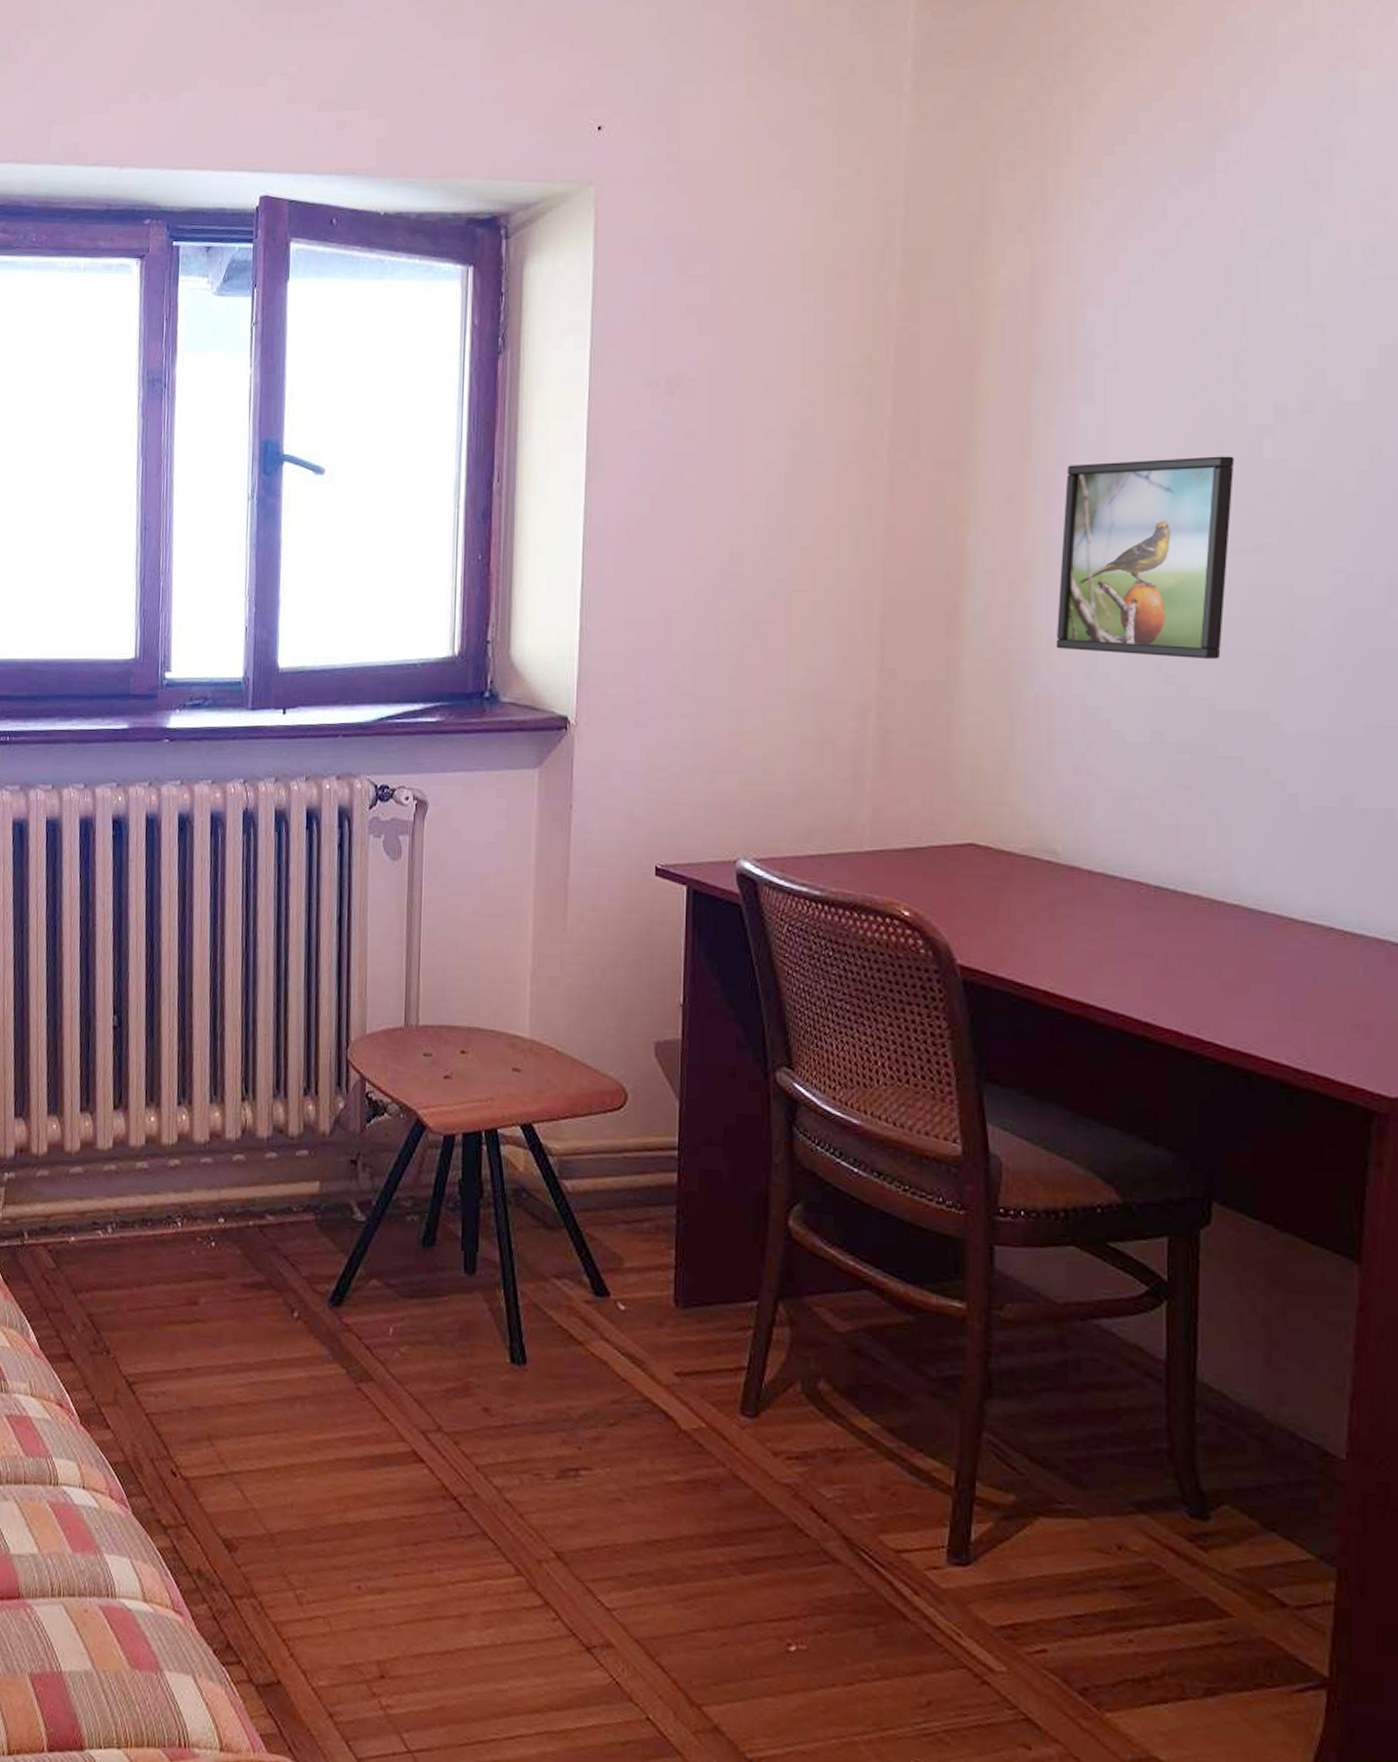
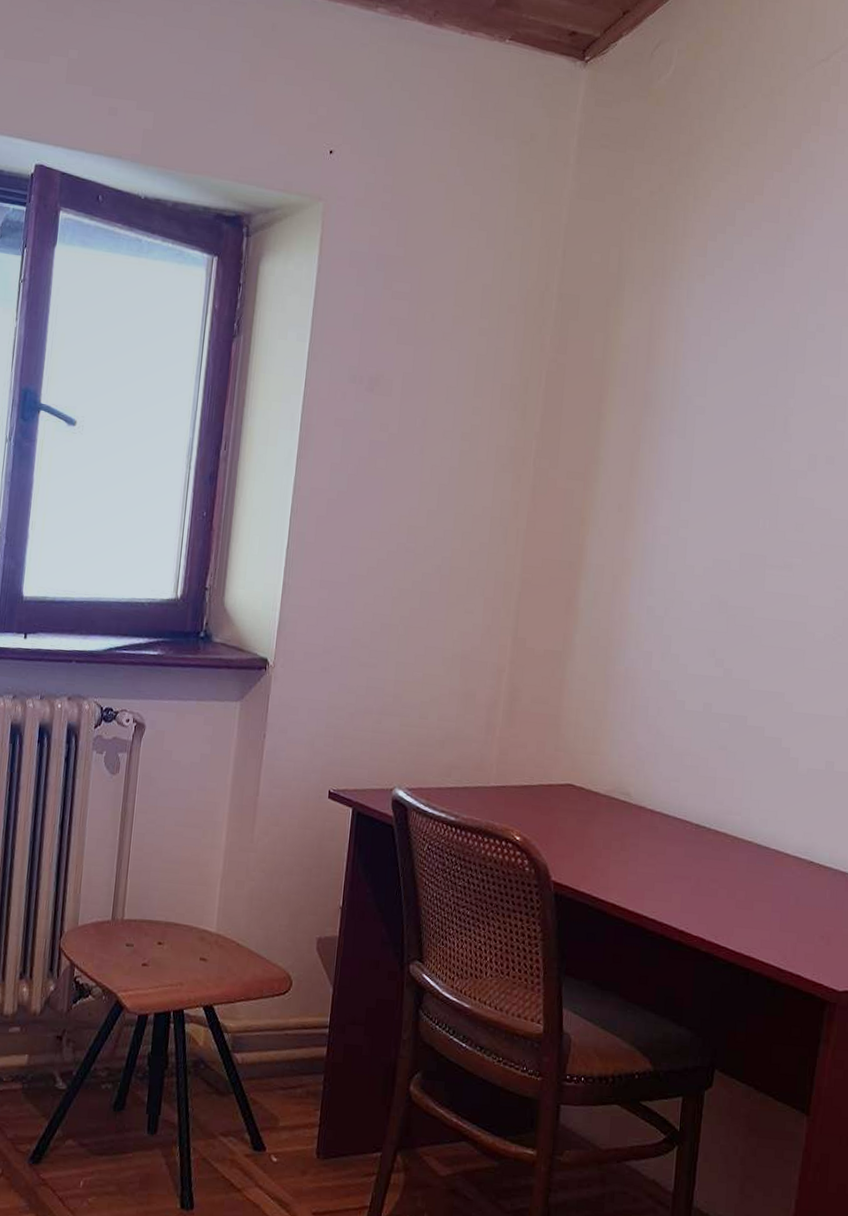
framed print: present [1056,456,1235,659] -> none [643,486,778,650]

